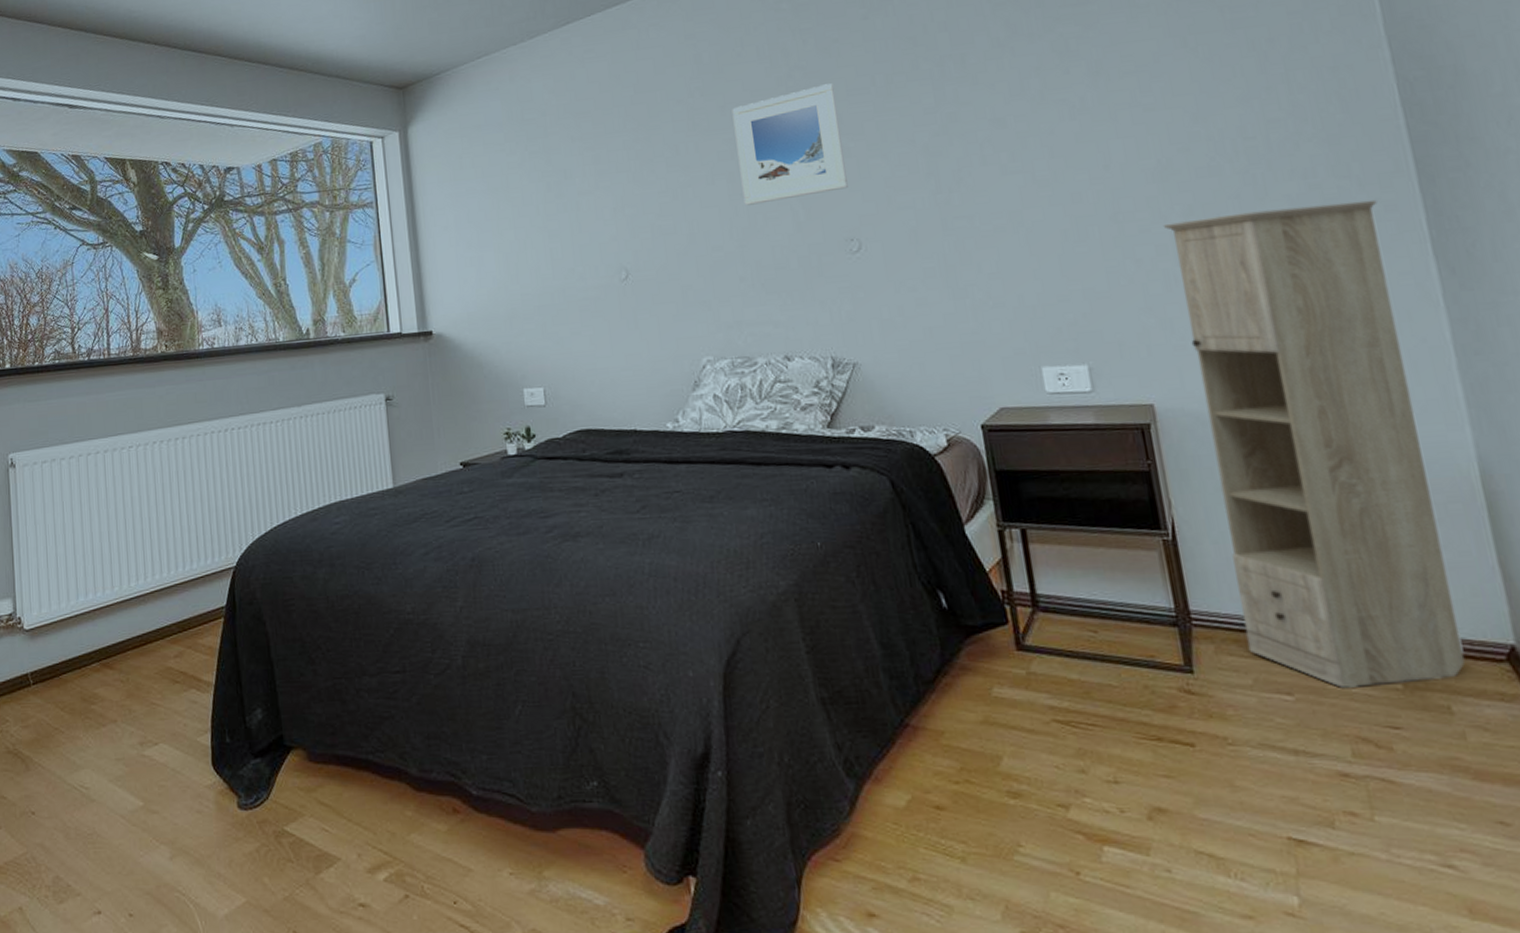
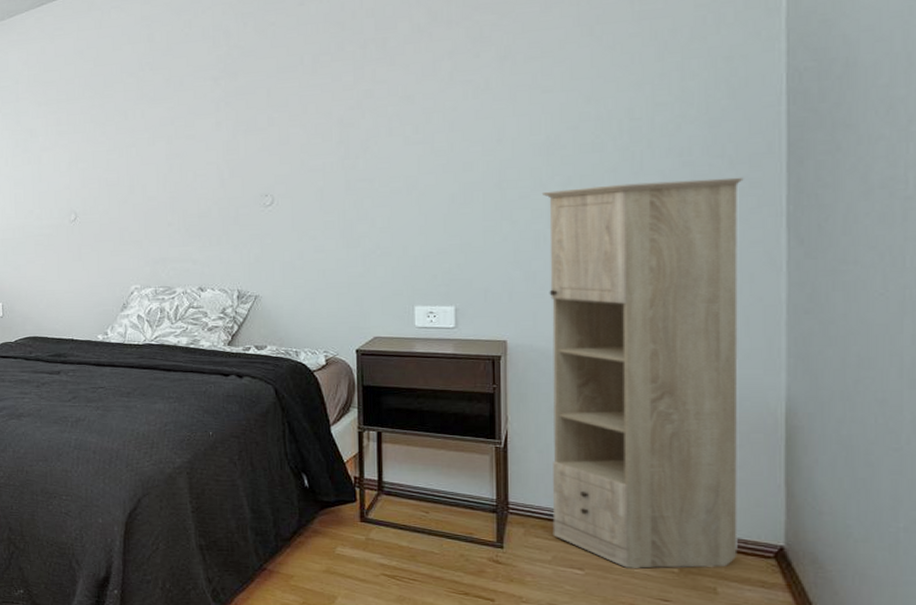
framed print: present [732,83,849,206] -> none [176,61,270,164]

